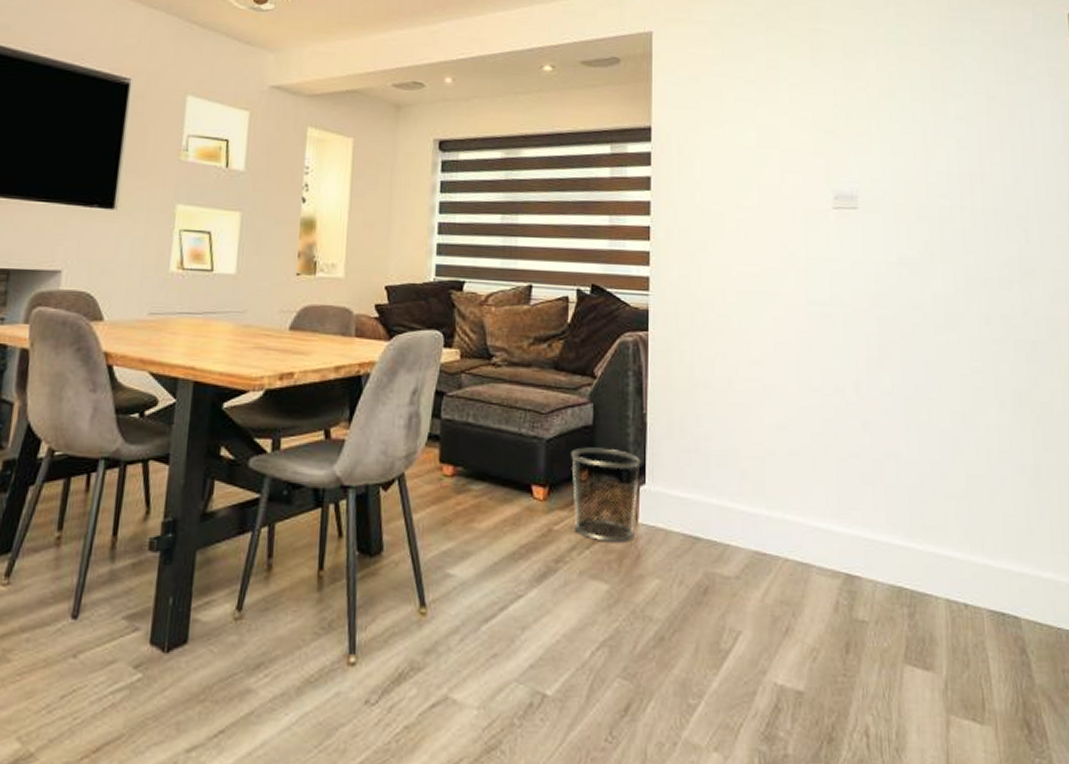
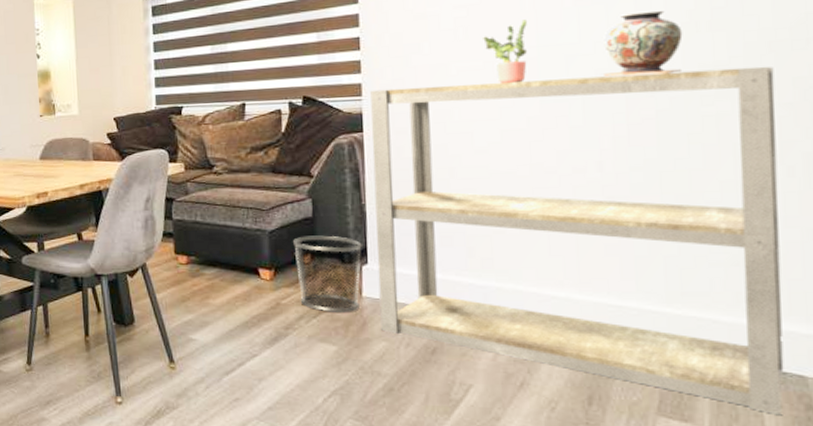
shelving unit: none [655,285,1003,659] -> present [370,66,784,414]
potted plant: none [761,230,799,294] -> present [483,19,528,84]
decorative vase: none [860,237,921,300] -> present [603,11,683,76]

